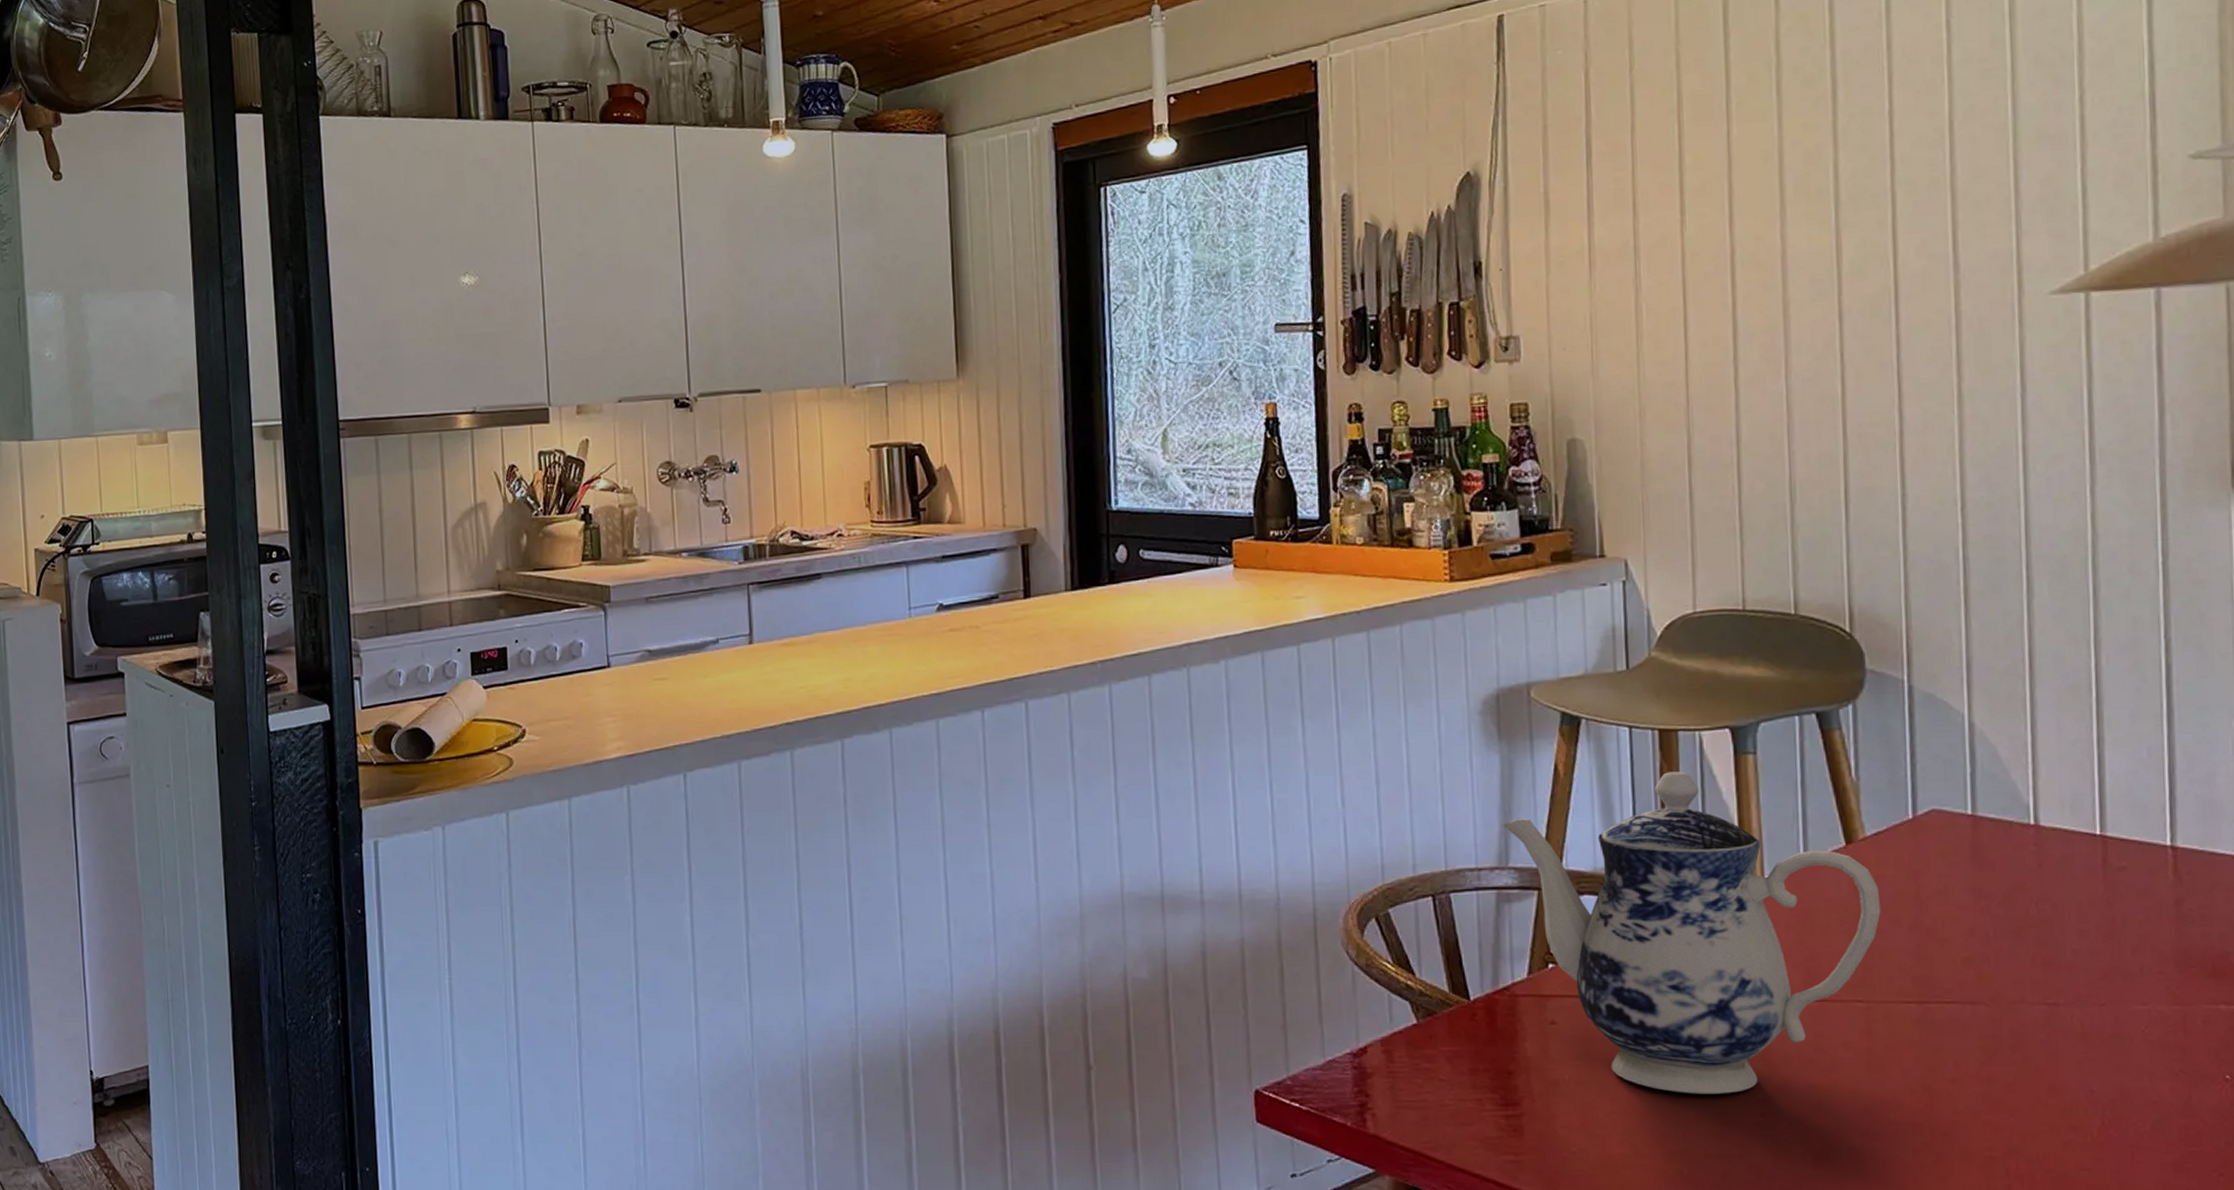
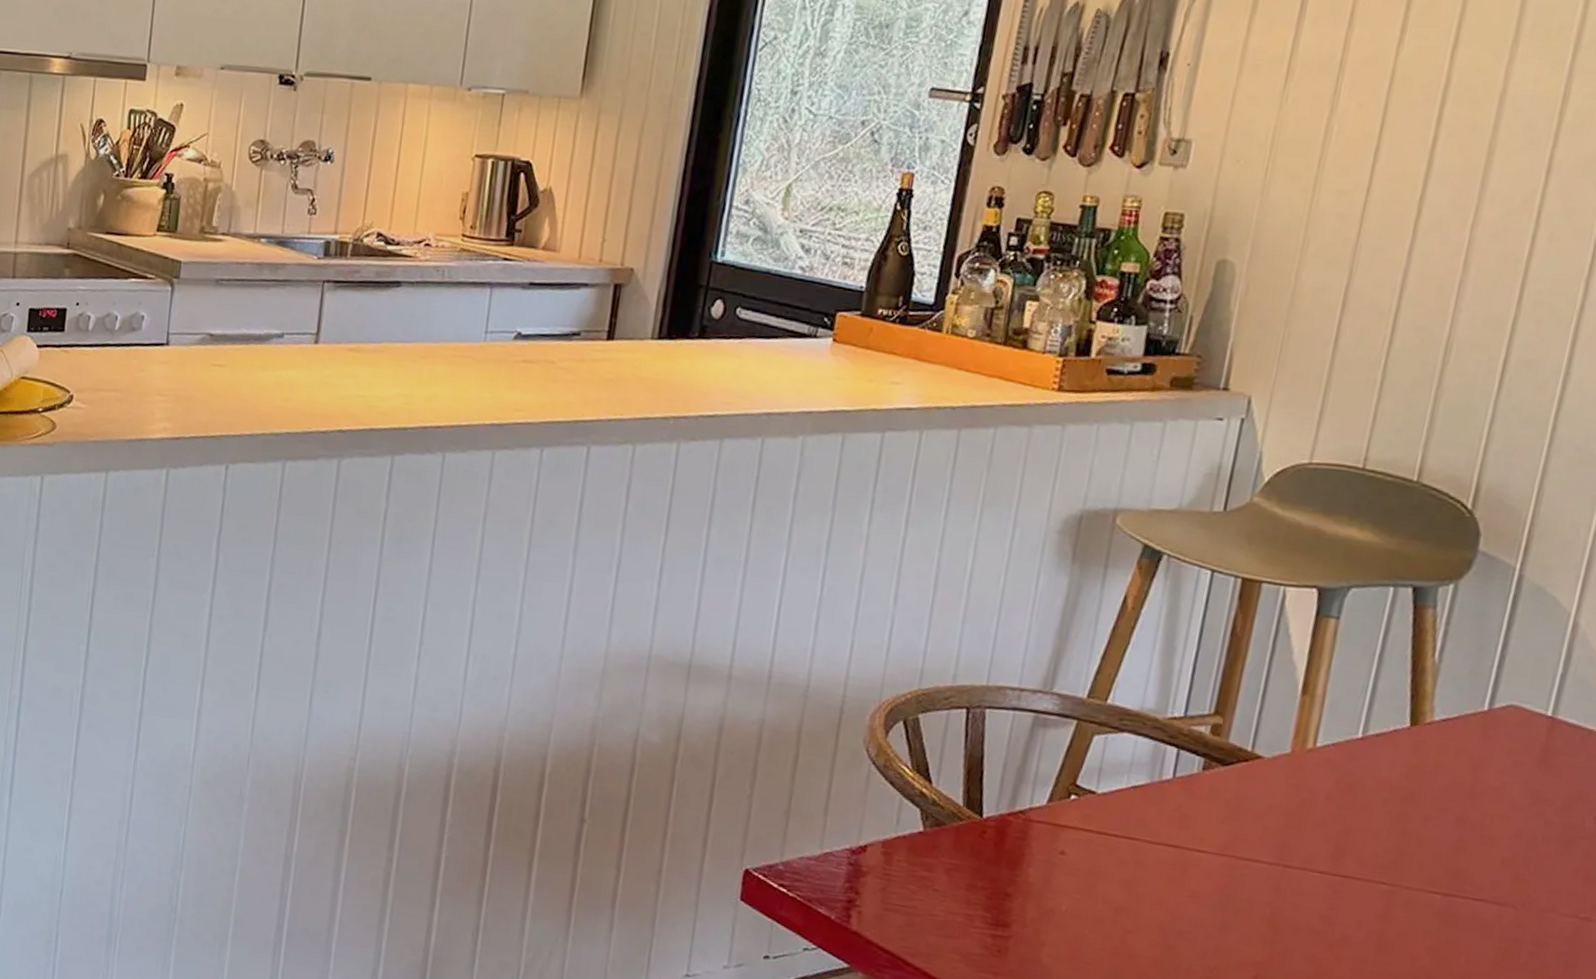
teapot: present [1503,771,1881,1094] -> none [1056,623,1434,952]

